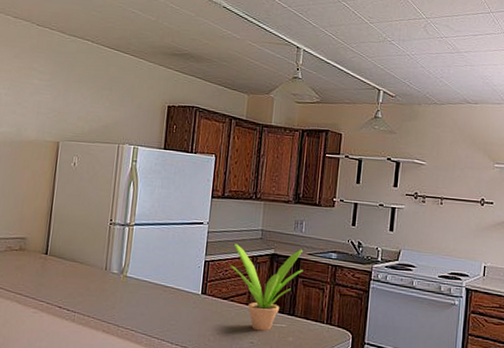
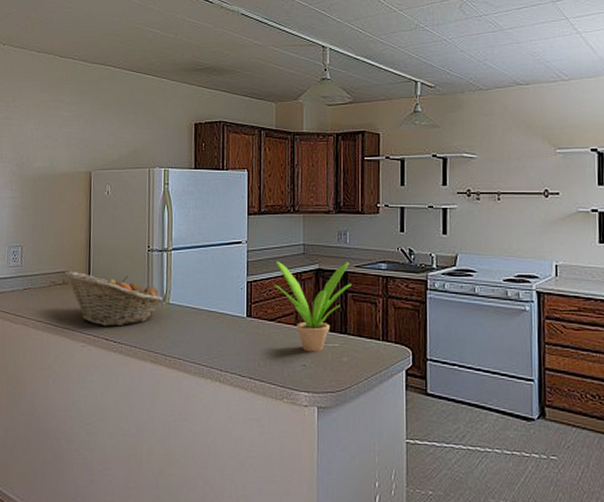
fruit basket: none [21,237,121,296] -> present [64,271,163,327]

